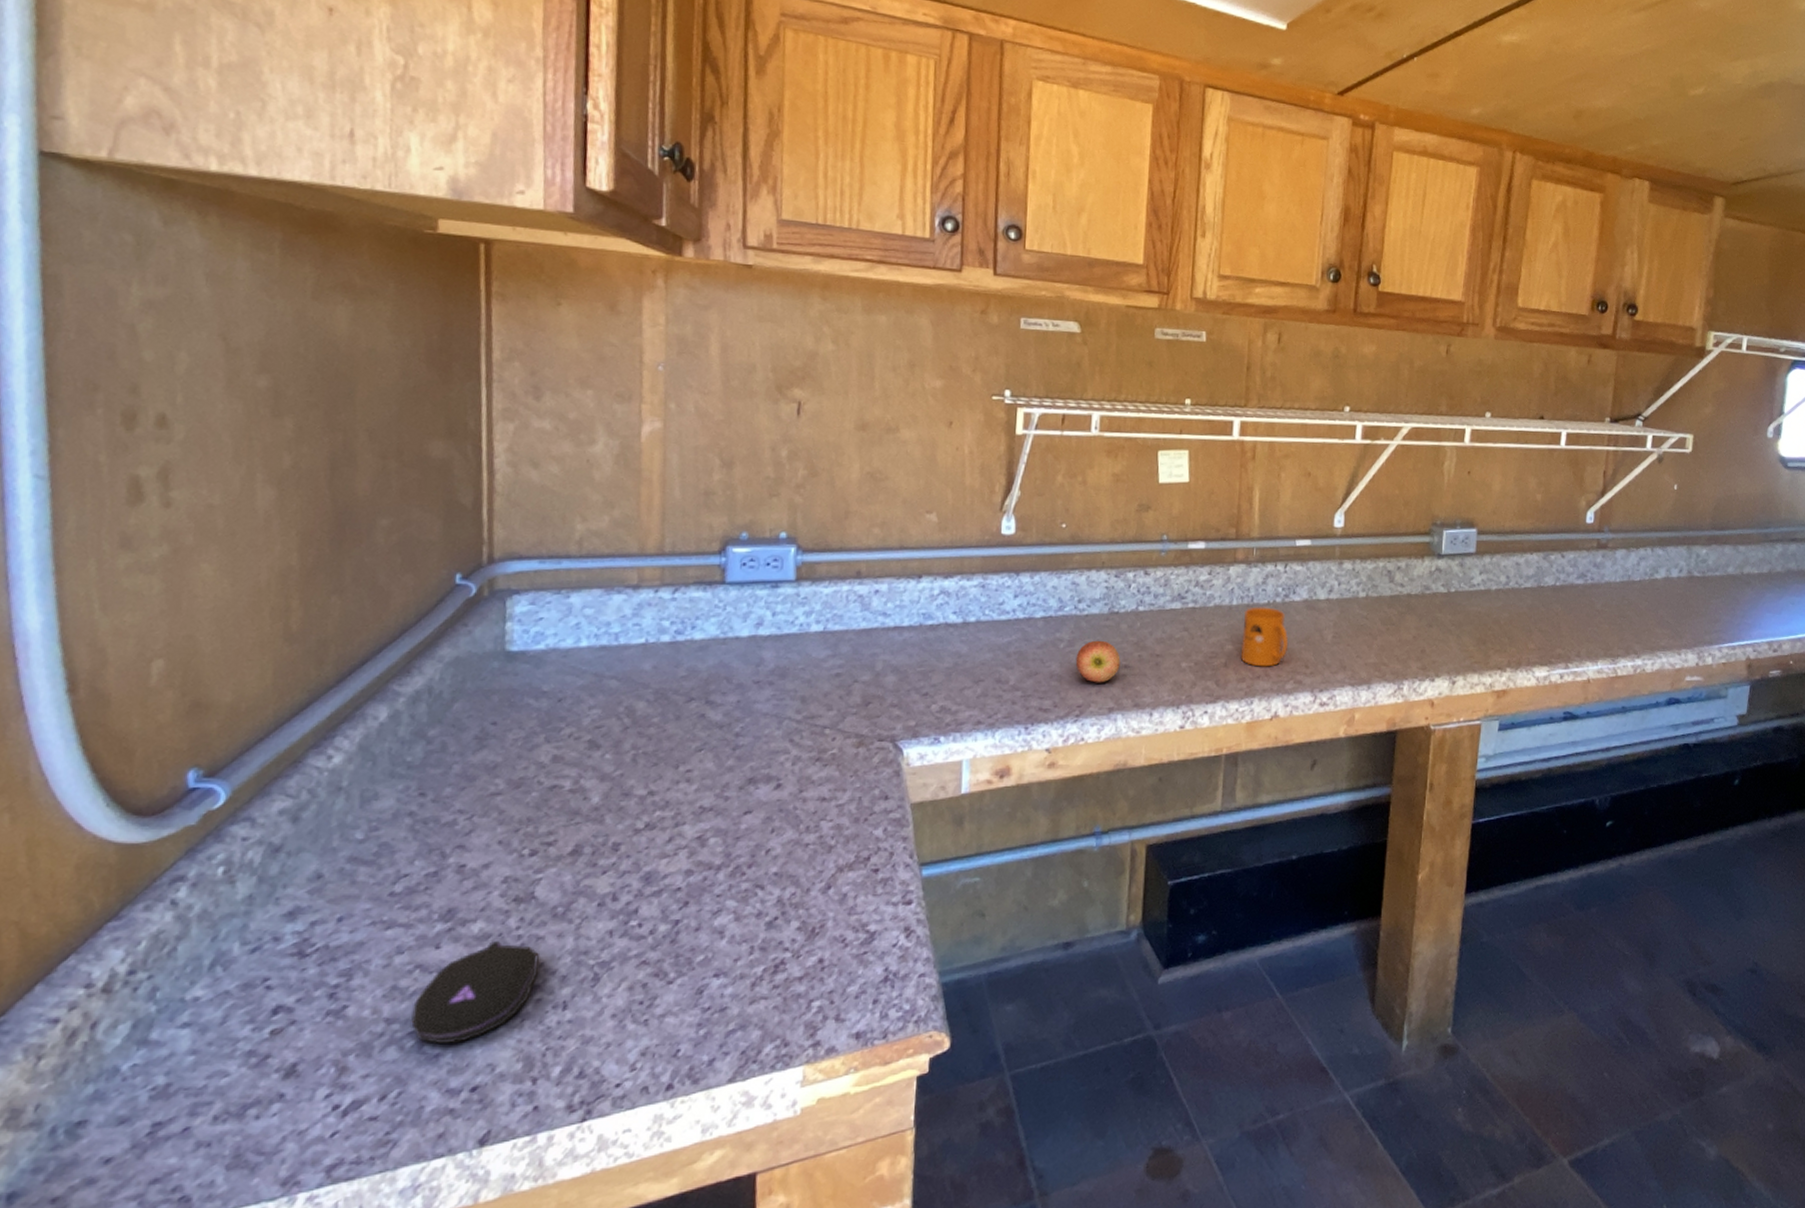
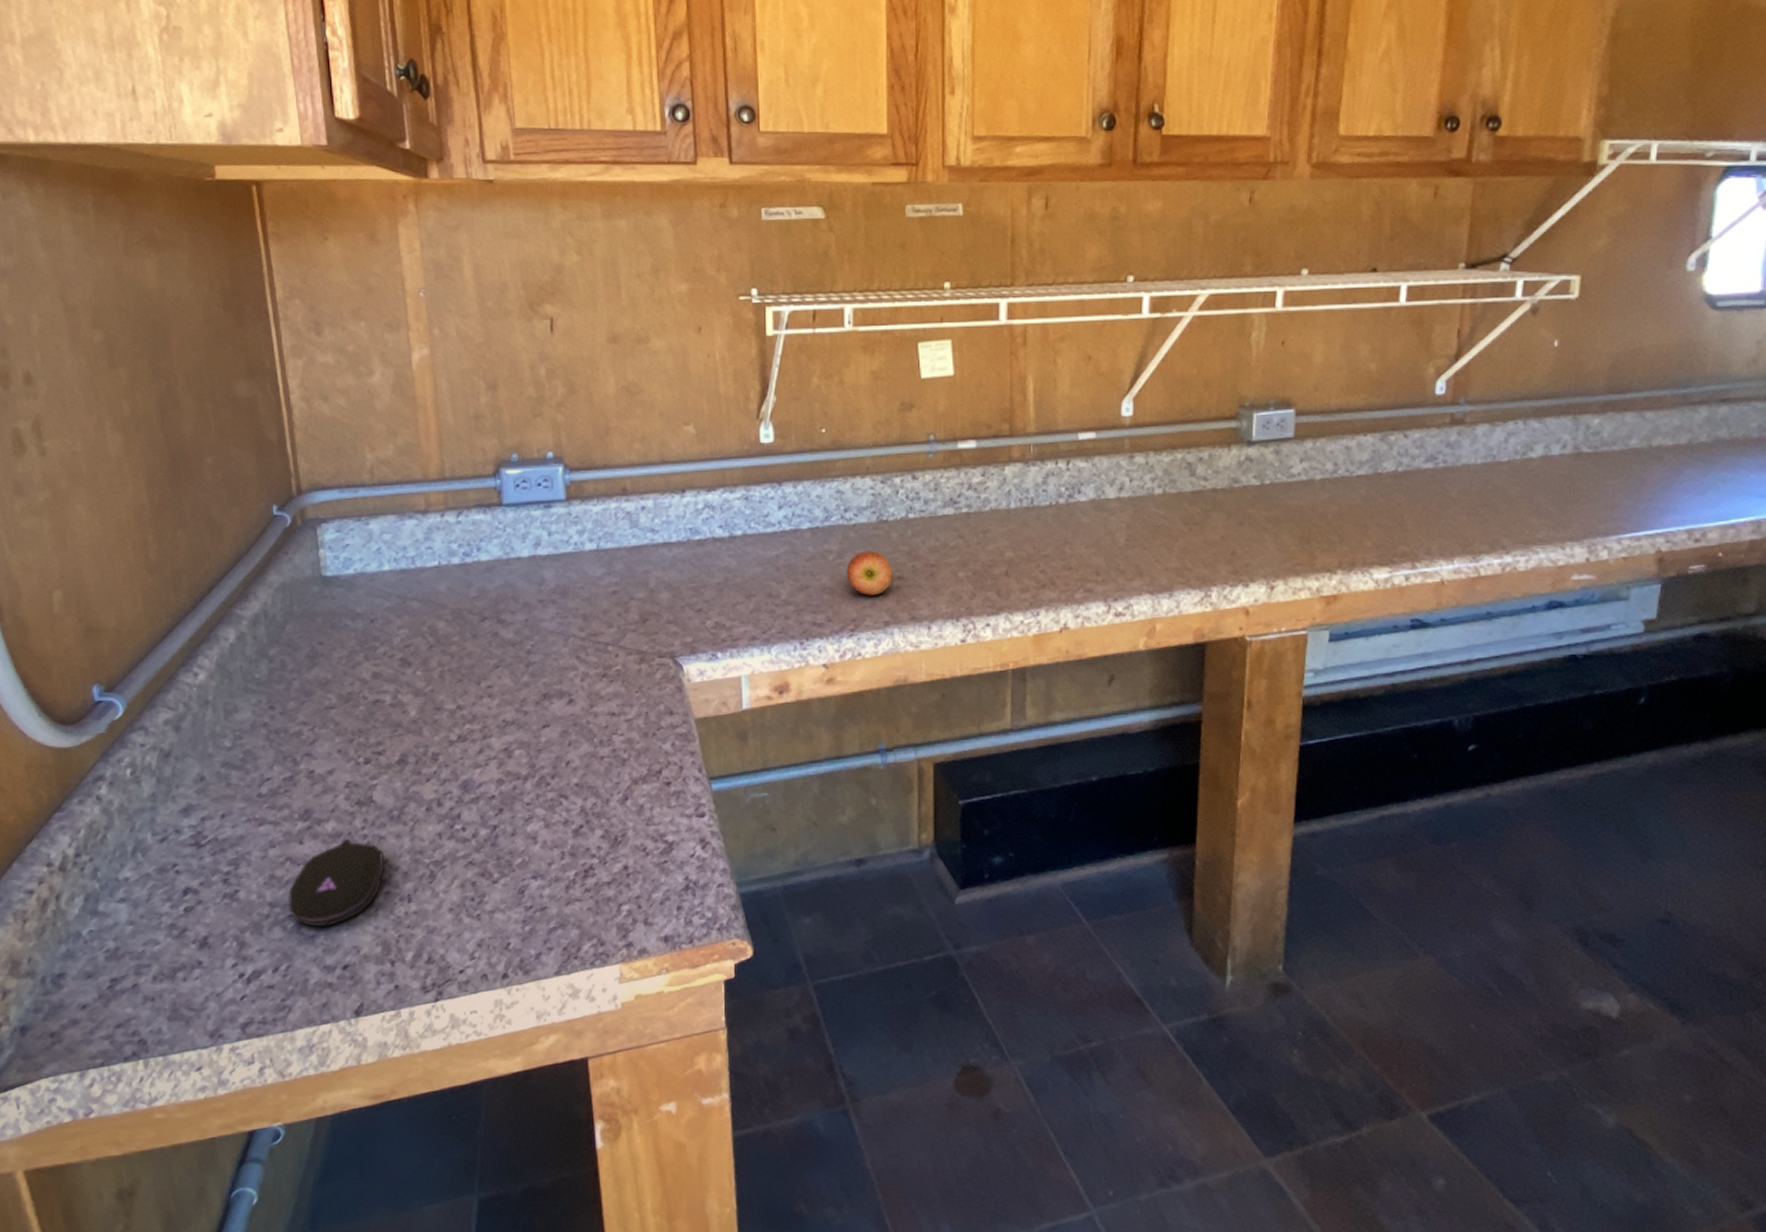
mug: present [1241,607,1288,667] -> none [1022,509,1075,575]

